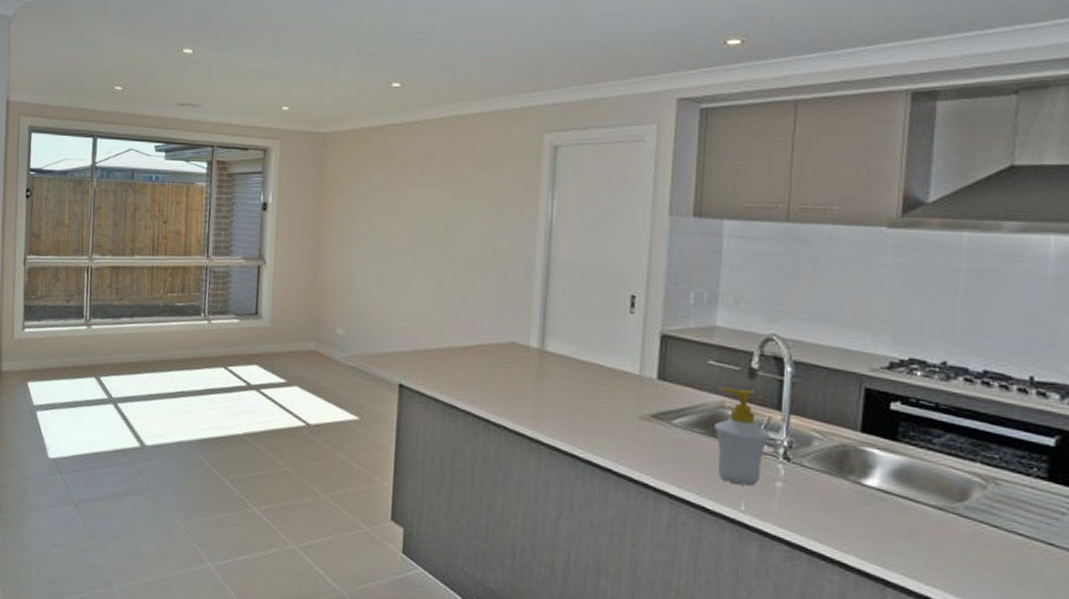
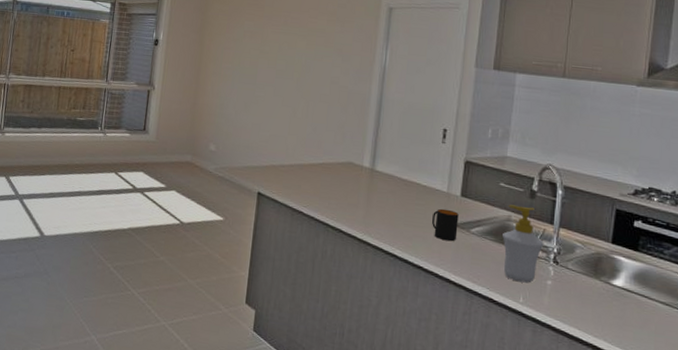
mug: none [622,395,656,437] -> present [432,208,459,242]

